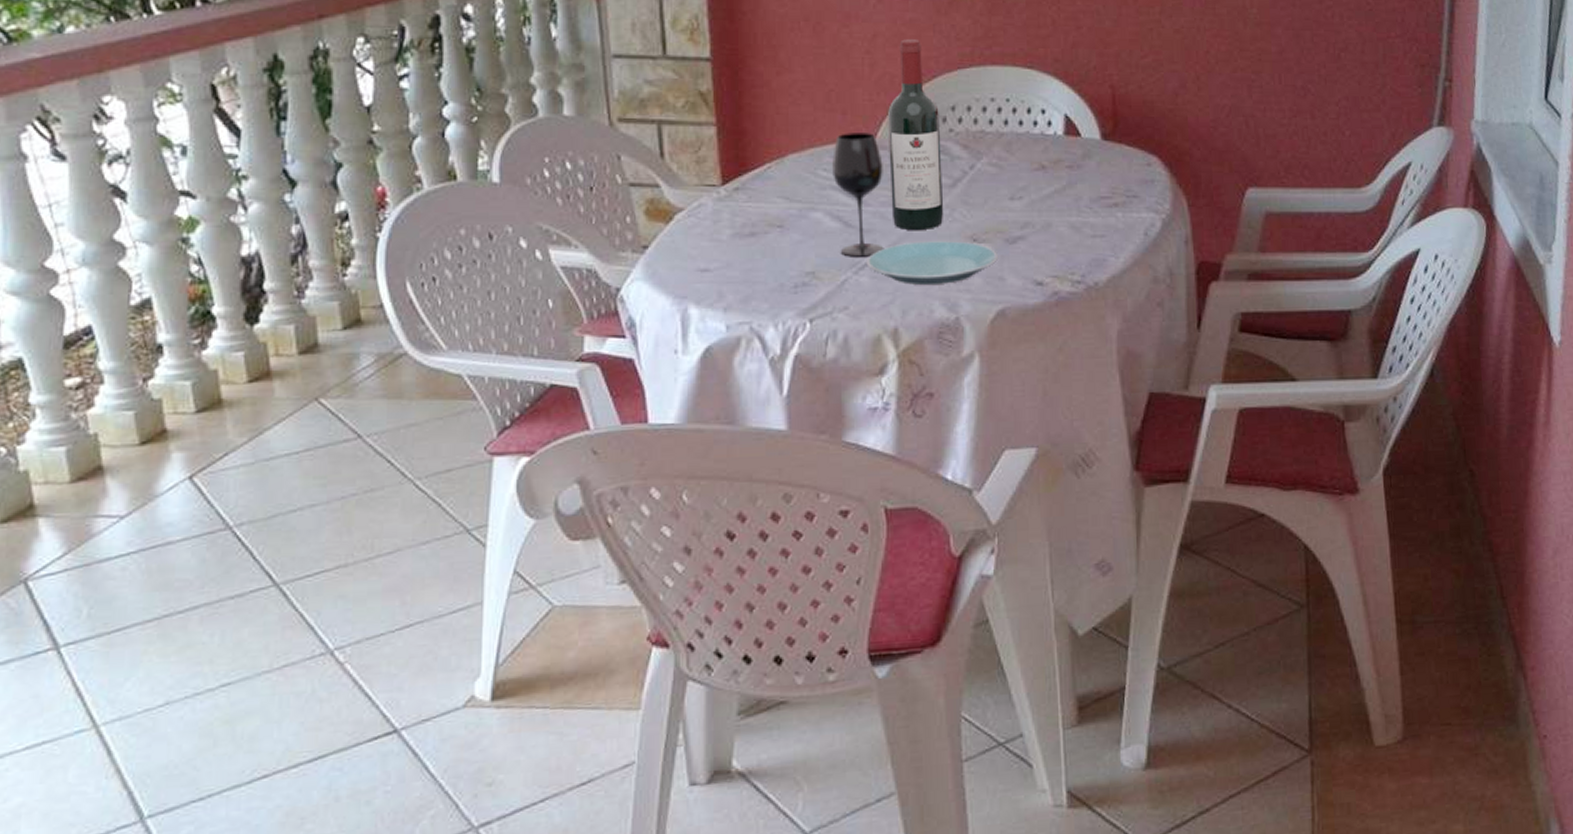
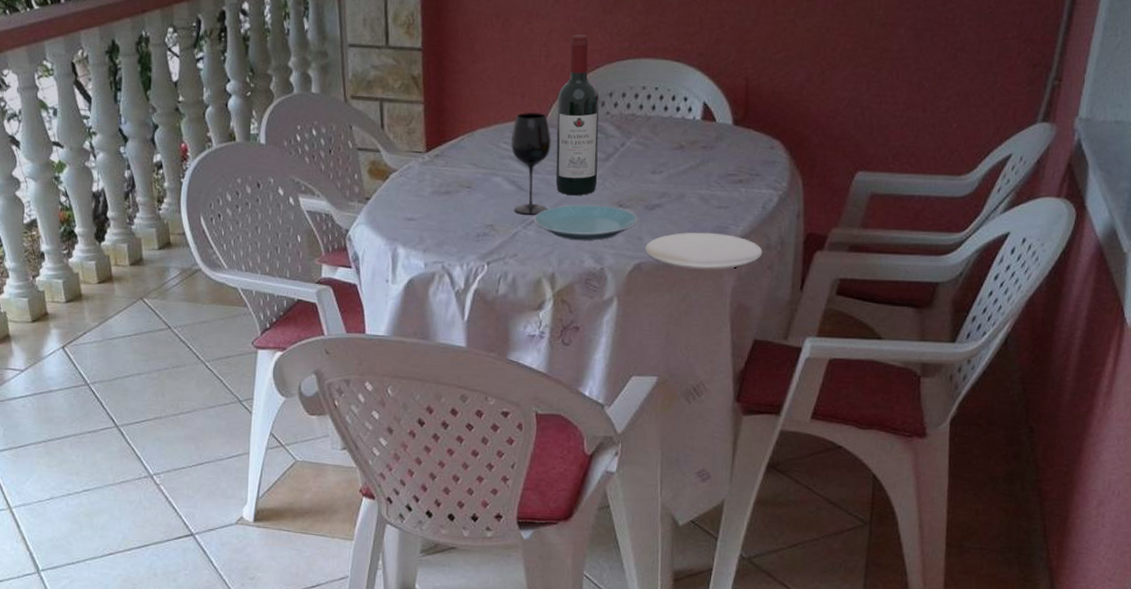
plate: none [1009,267,1150,312] -> present [645,232,763,270]

